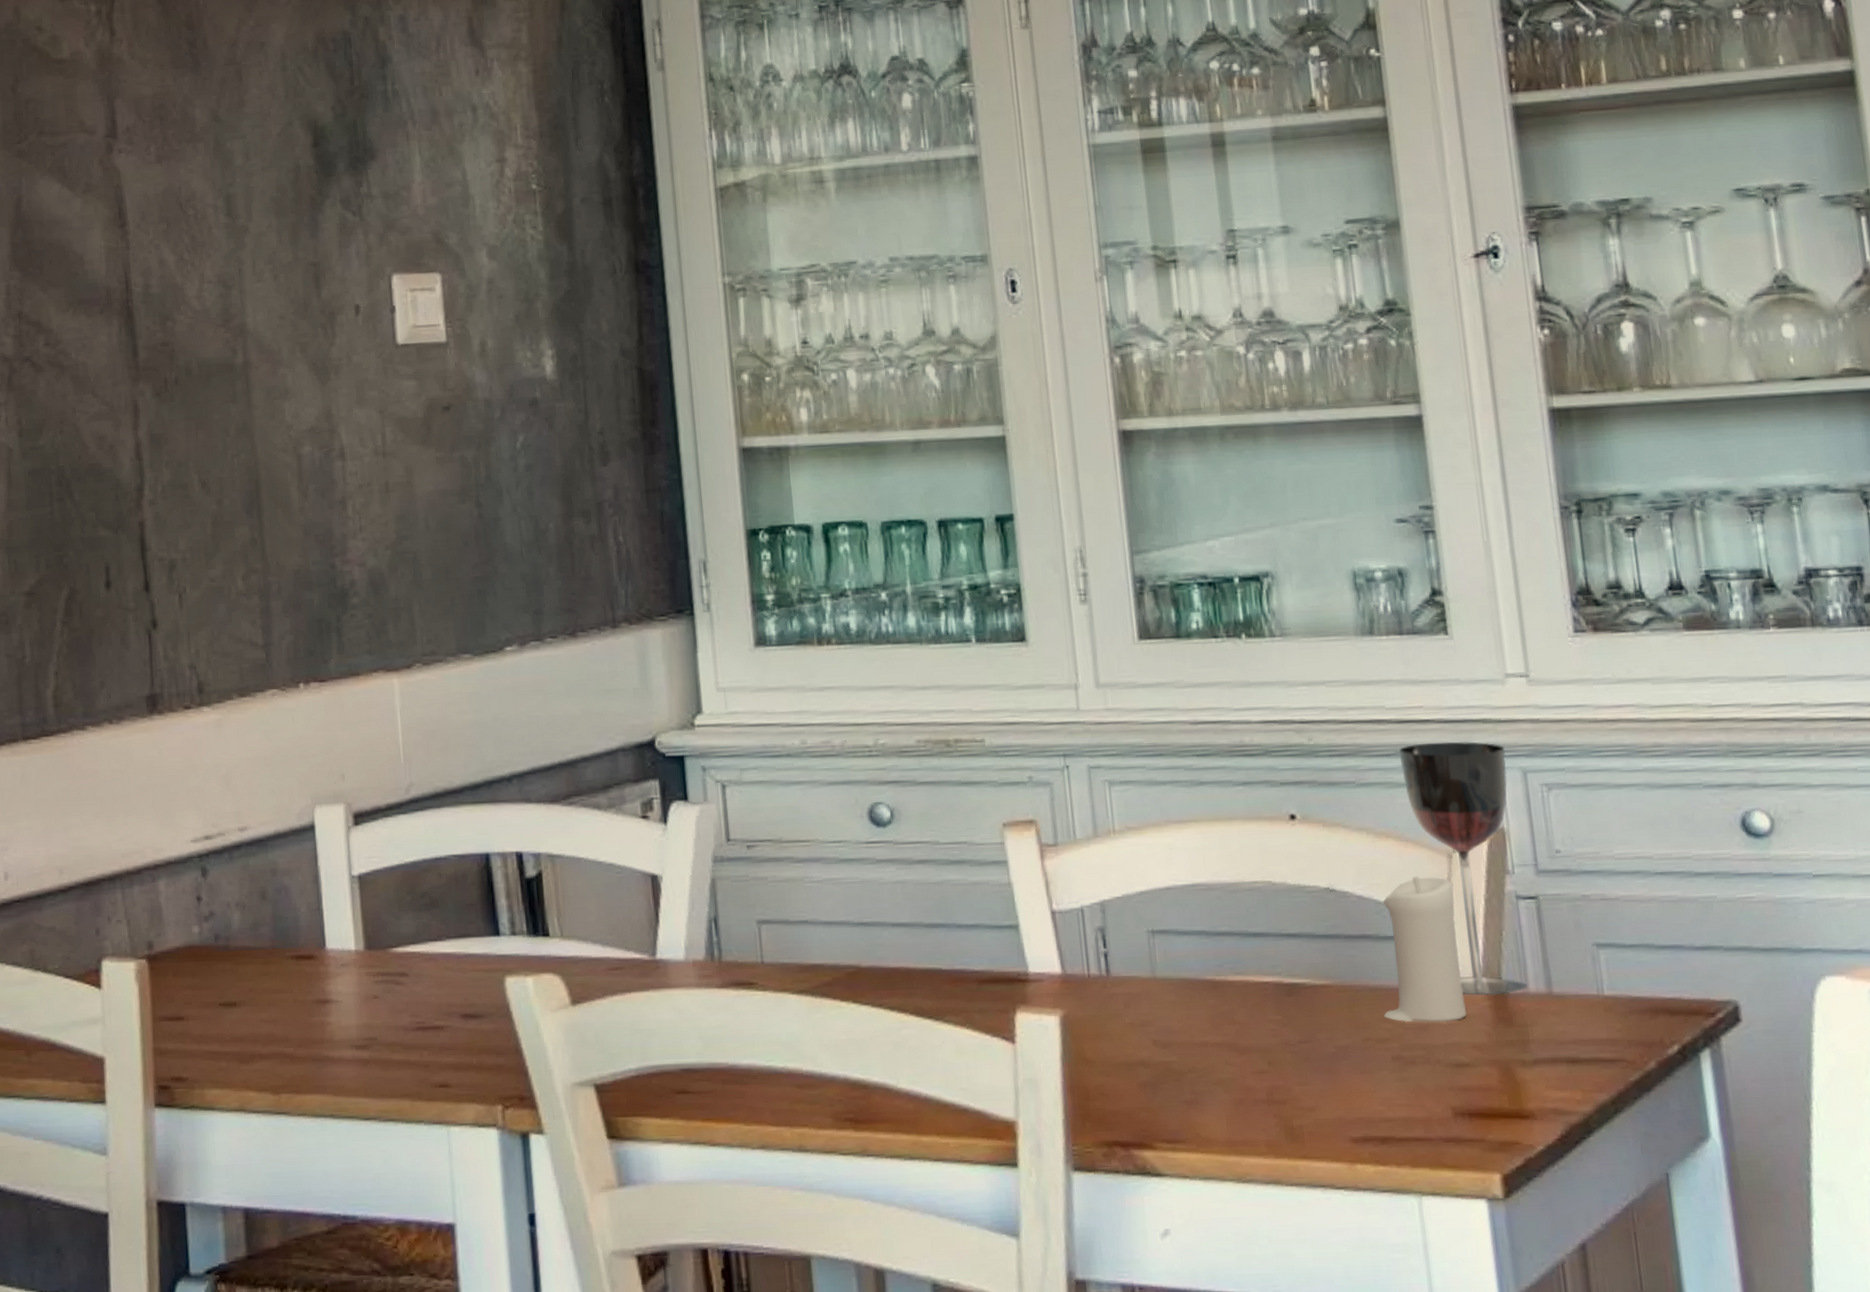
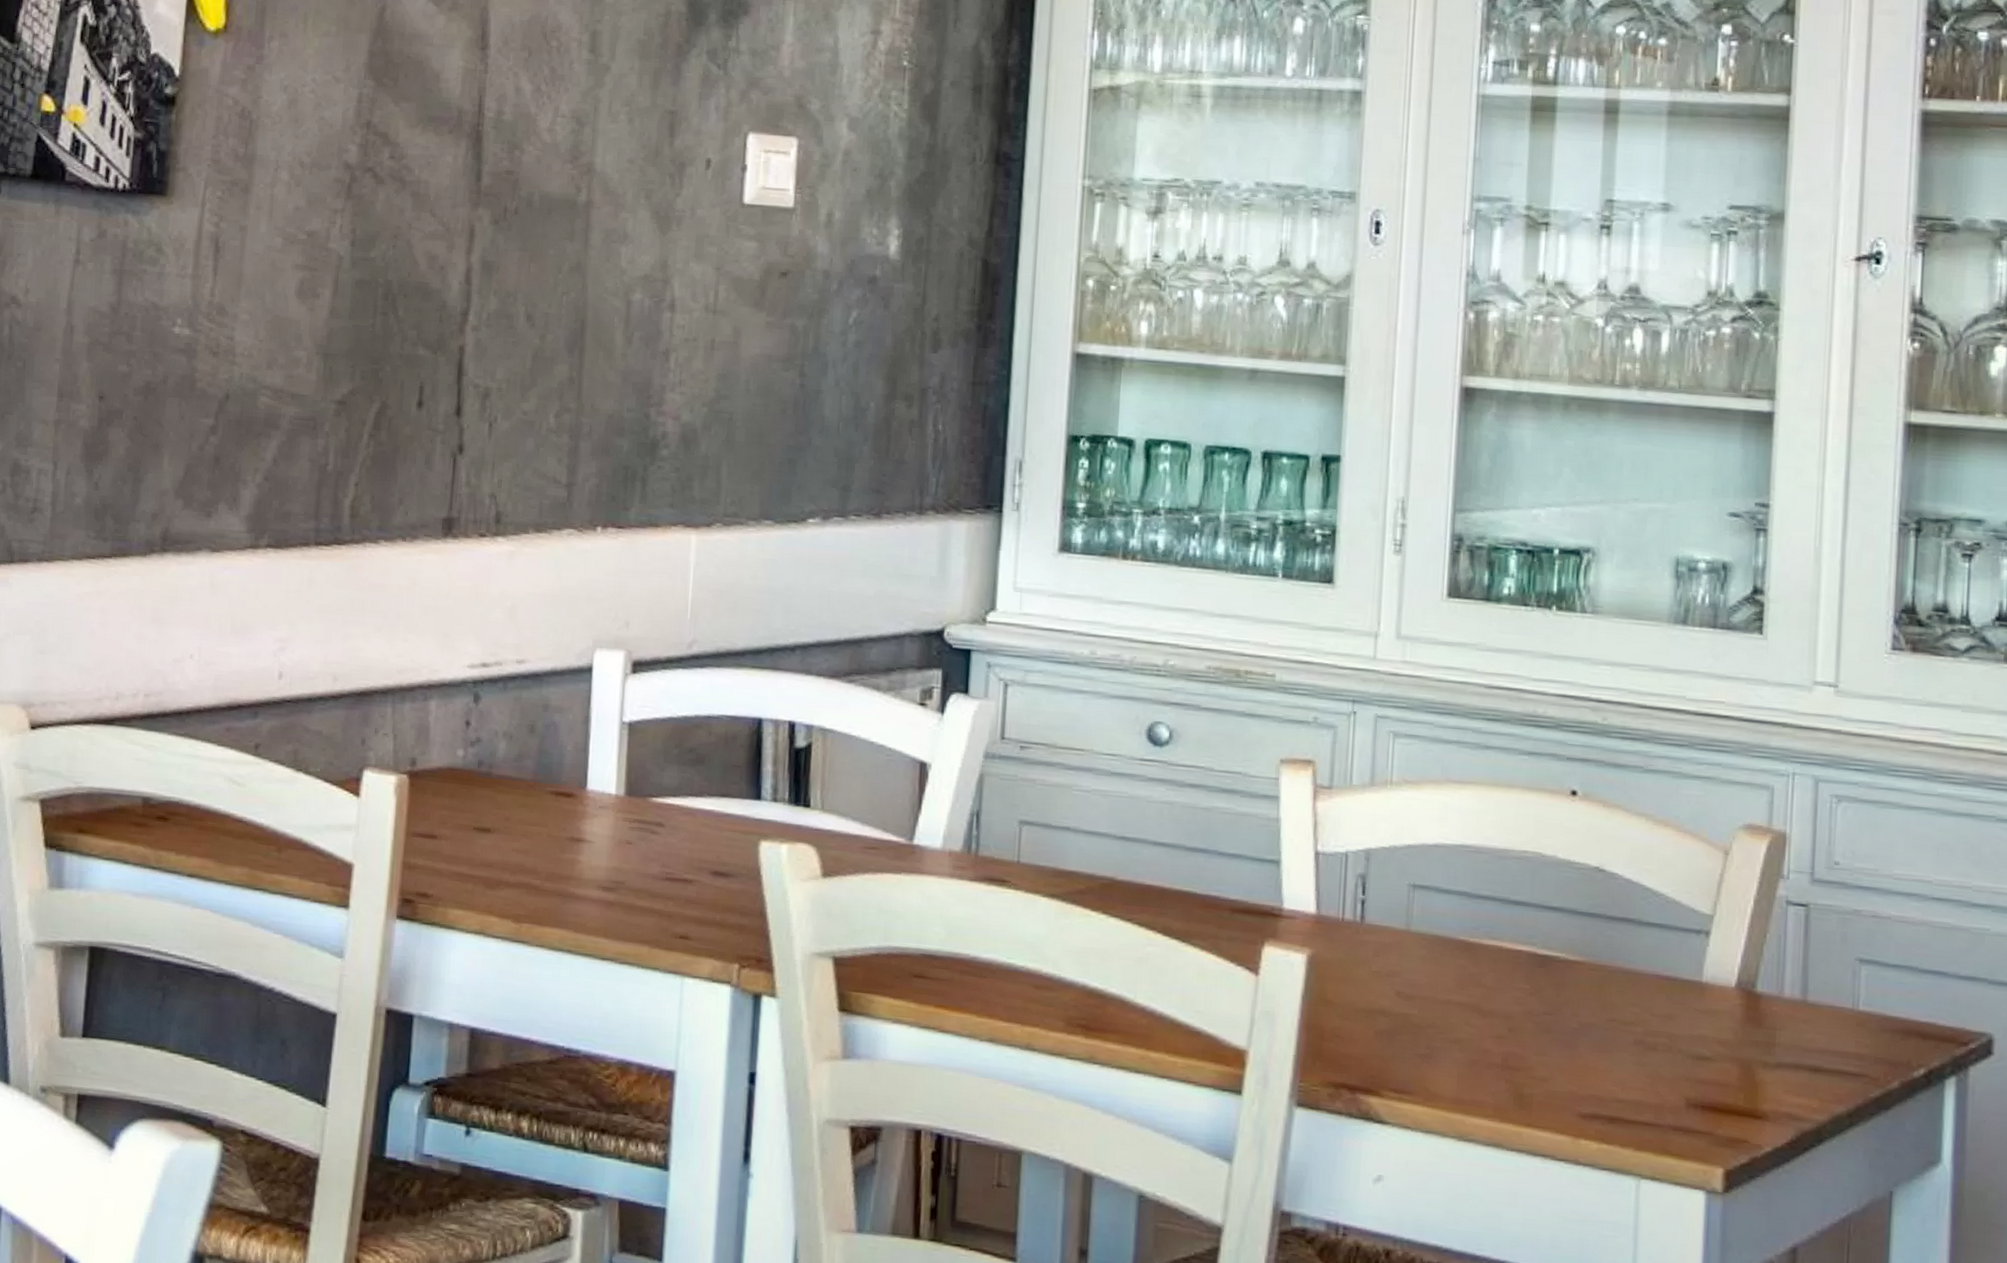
candle: present [1382,876,1466,1024] -> none [1632,868,1725,1015]
wineglass: present [1399,741,1528,996] -> none [1692,737,1801,995]

